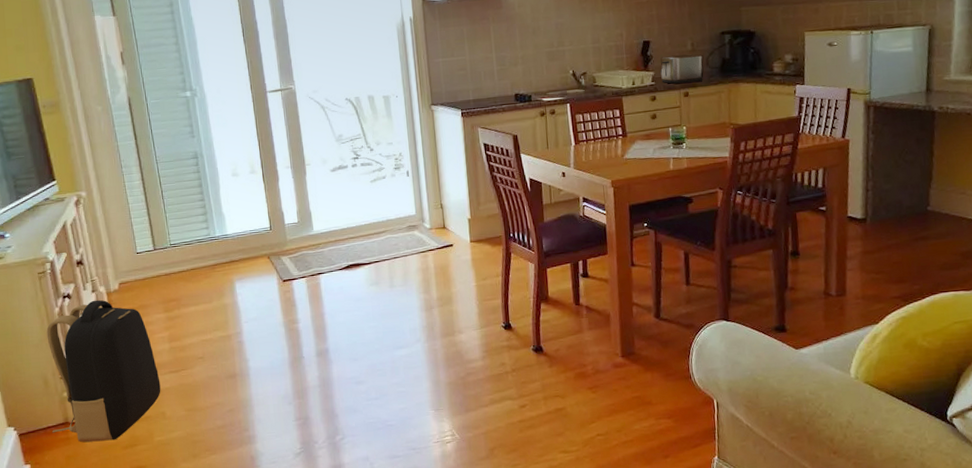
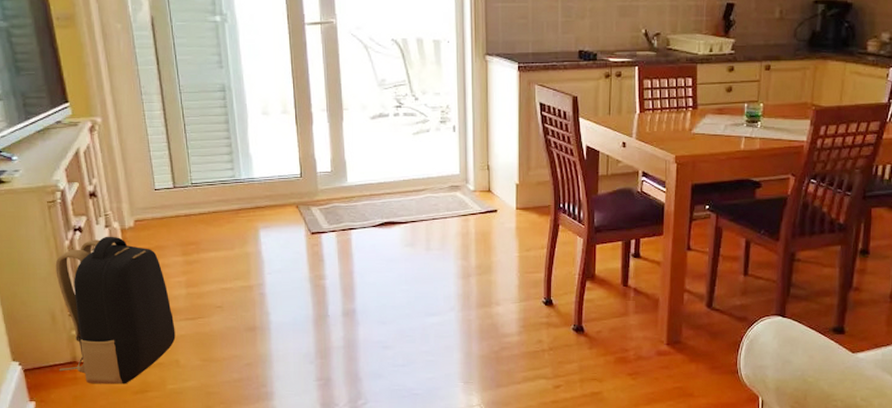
toaster: present [660,53,704,85] -> none [742,22,791,56]

